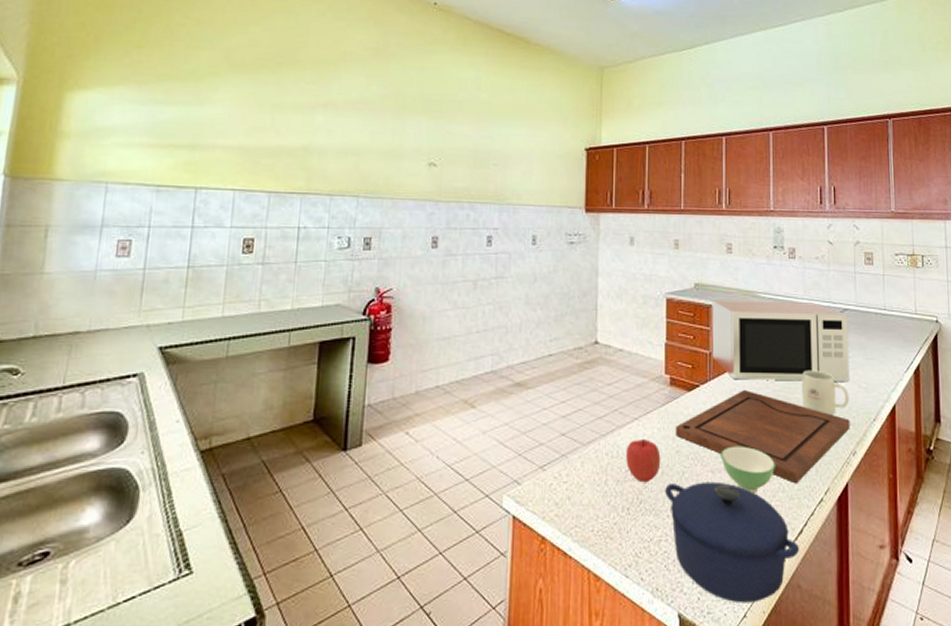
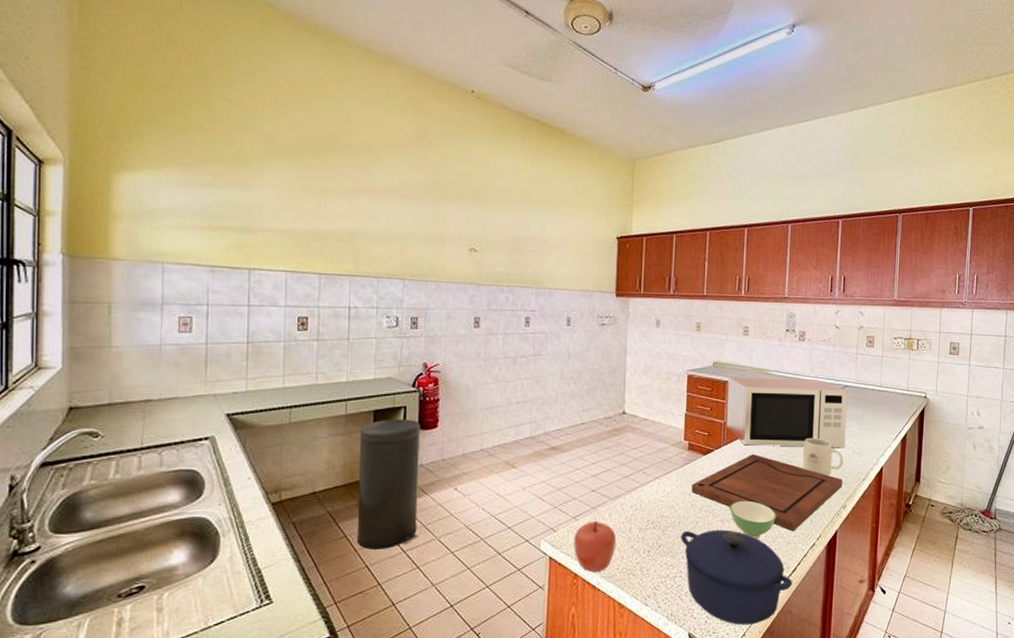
pedal bin: none [293,351,370,507] -> present [356,419,420,550]
fruit: none [541,470,591,536] -> present [574,520,617,573]
fruit: present [626,438,661,483] -> none [648,494,678,530]

